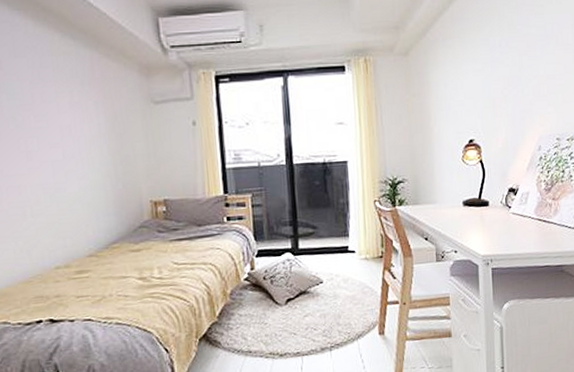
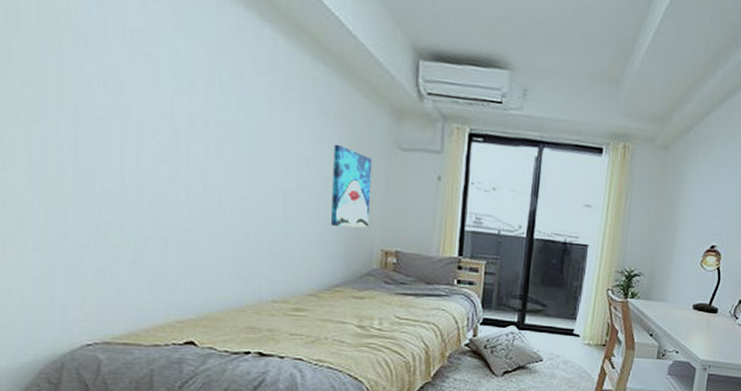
wall art: none [92,109,135,186] -> present [331,144,373,229]

